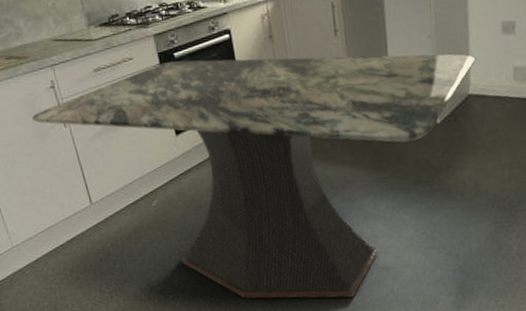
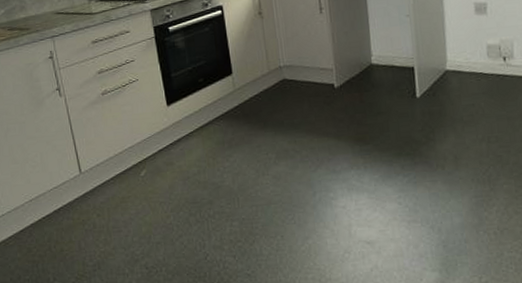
dining table: present [32,53,476,299] -> none [29,31,452,274]

